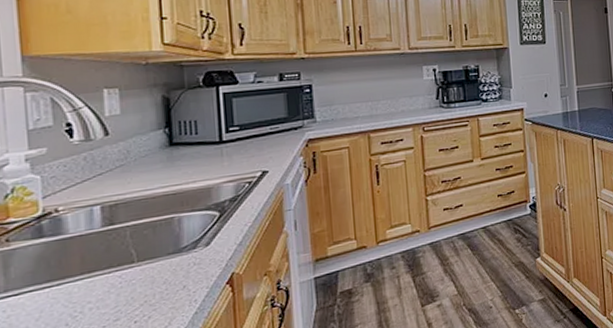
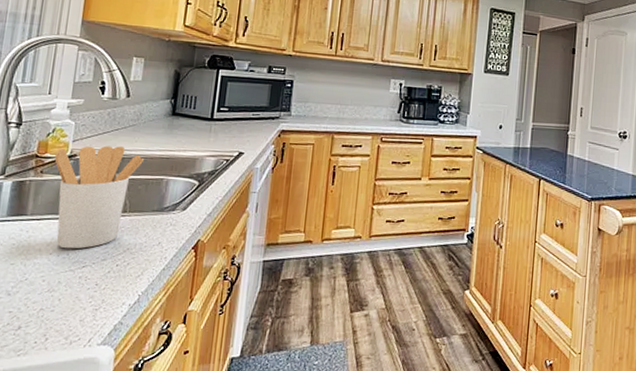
utensil holder: none [21,192,145,320] -> present [54,145,145,249]

